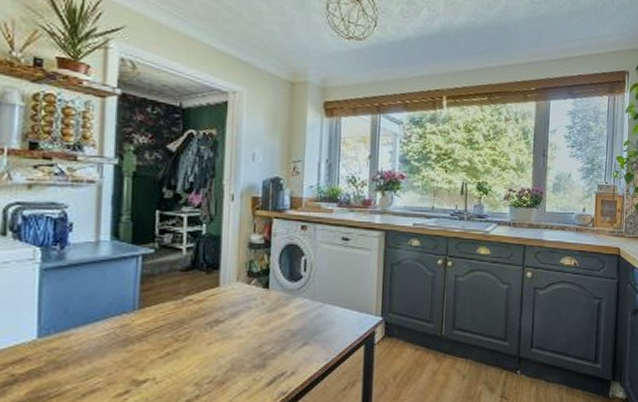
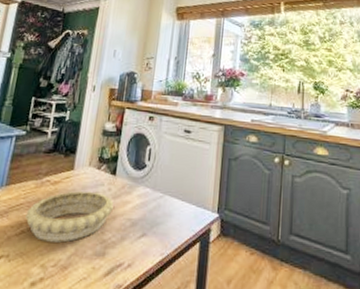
decorative bowl: none [169,306,269,360] -> present [25,190,114,243]

